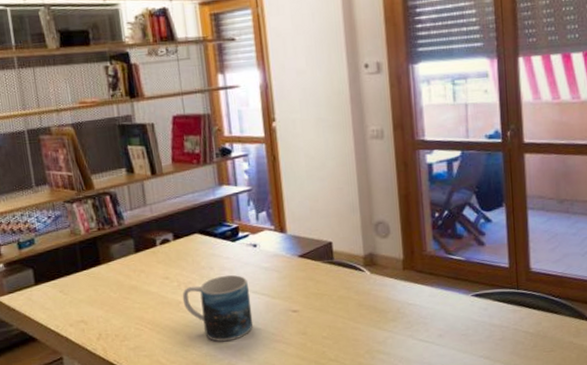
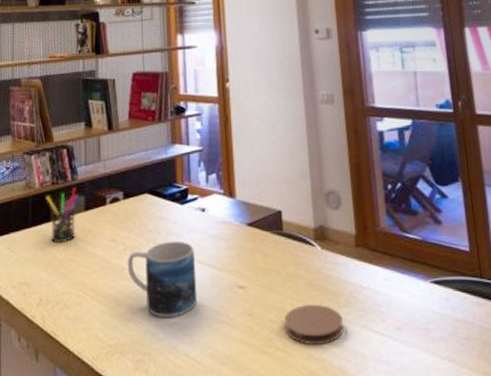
pen holder: none [93,232,129,284] -> present [46,188,80,244]
coaster: none [336,321,391,354] -> present [284,304,344,344]

